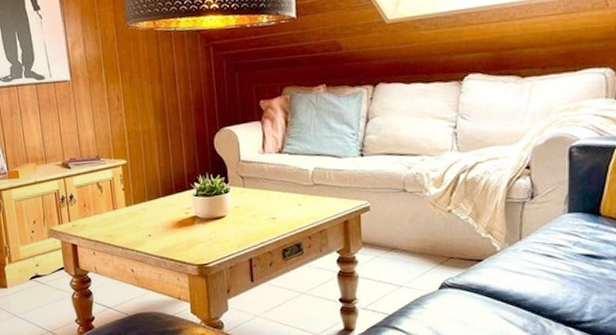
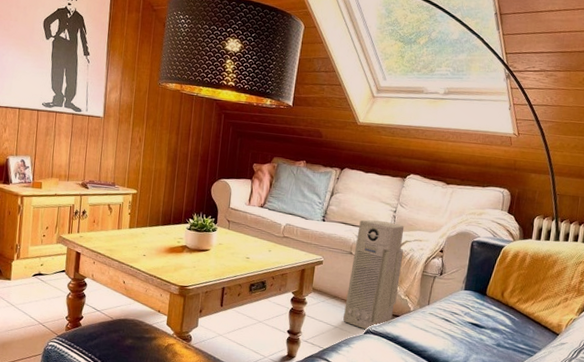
air purifier: none [407,141,476,284] -> present [343,219,405,330]

